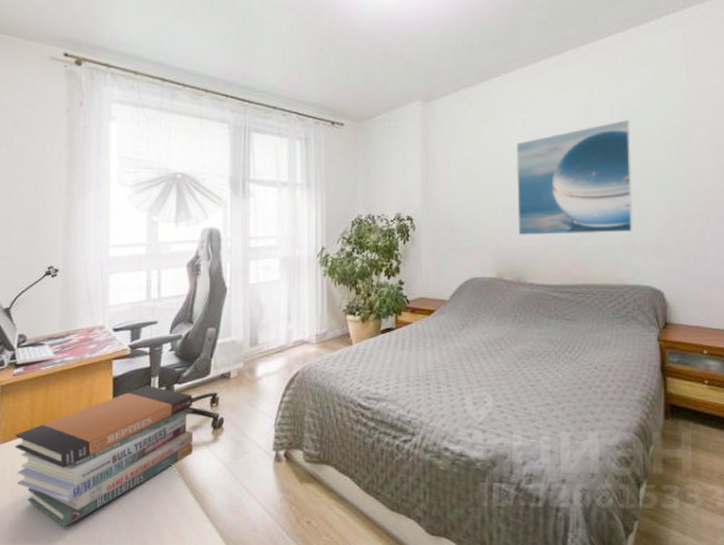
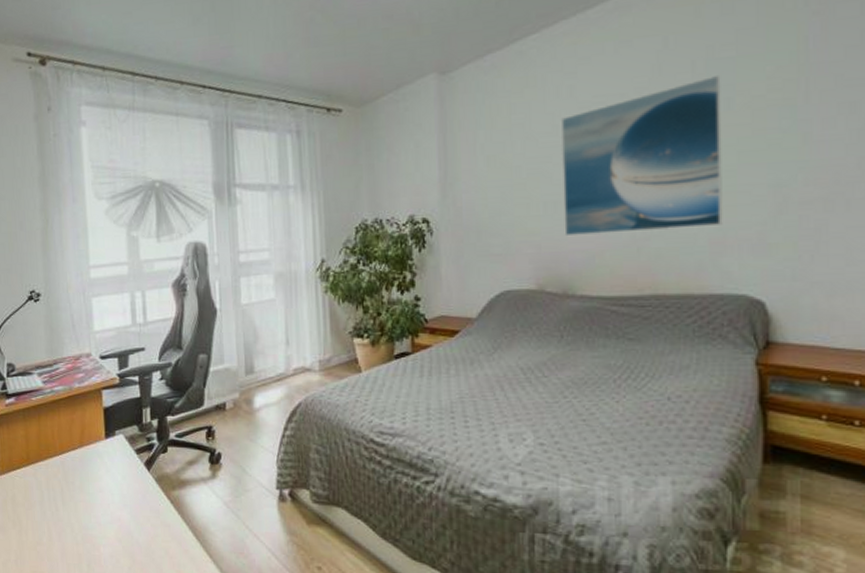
book stack: present [15,385,194,528] -> none [12,416,190,562]

